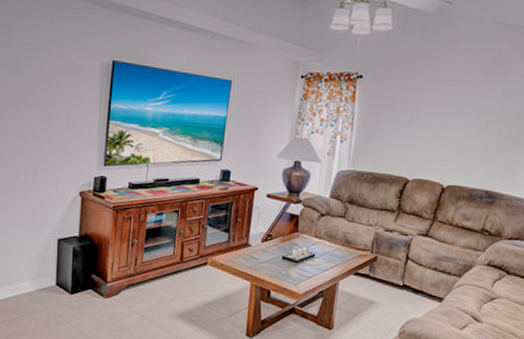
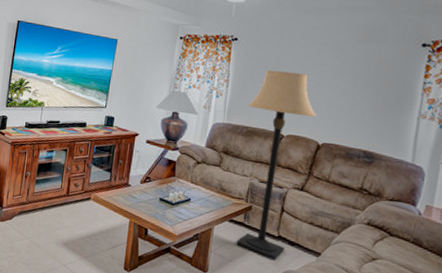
lamp: none [361,109,442,309] -> present [236,70,316,260]

